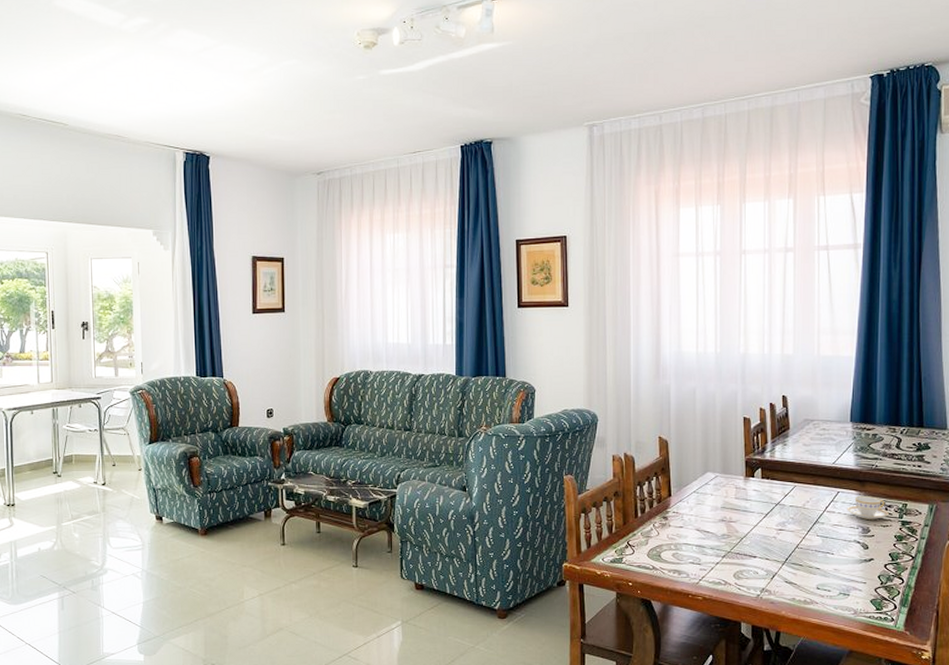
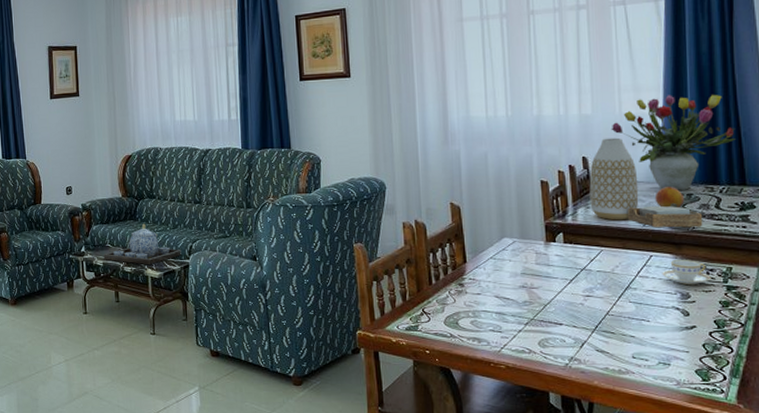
tea set: none [305,450,389,495] -> present [104,223,181,265]
vase: none [787,378,831,458] -> present [589,137,639,221]
flower arrangement: none [809,339,917,430] -> present [611,95,735,190]
napkin holder: none [819,444,885,466] -> present [627,205,703,228]
fruit: none [844,427,870,448] -> present [655,187,685,209]

